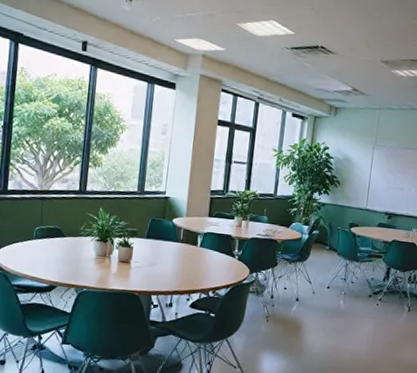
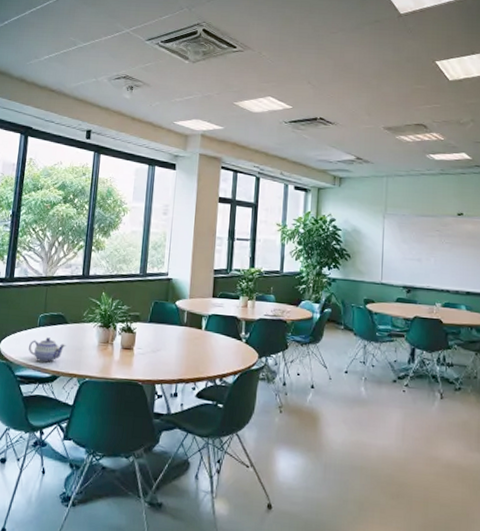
teapot: none [24,249,63,273] -> present [28,337,66,363]

